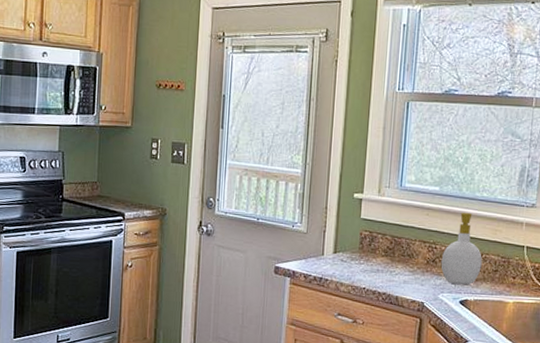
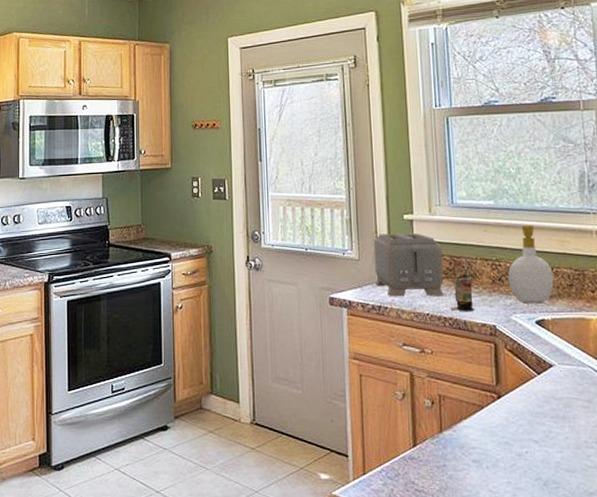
toaster: none [319,210,386,273] -> present [373,233,444,297]
can: none [386,253,409,288] -> present [451,273,475,311]

